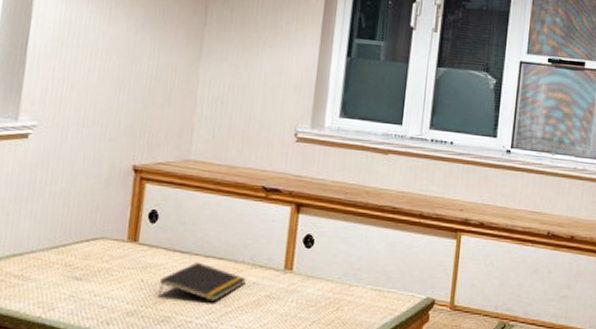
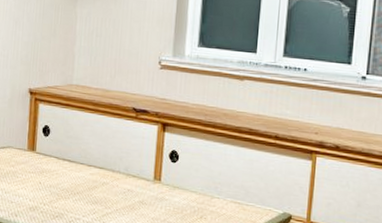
notepad: present [157,261,247,301] -> none [52,169,123,203]

